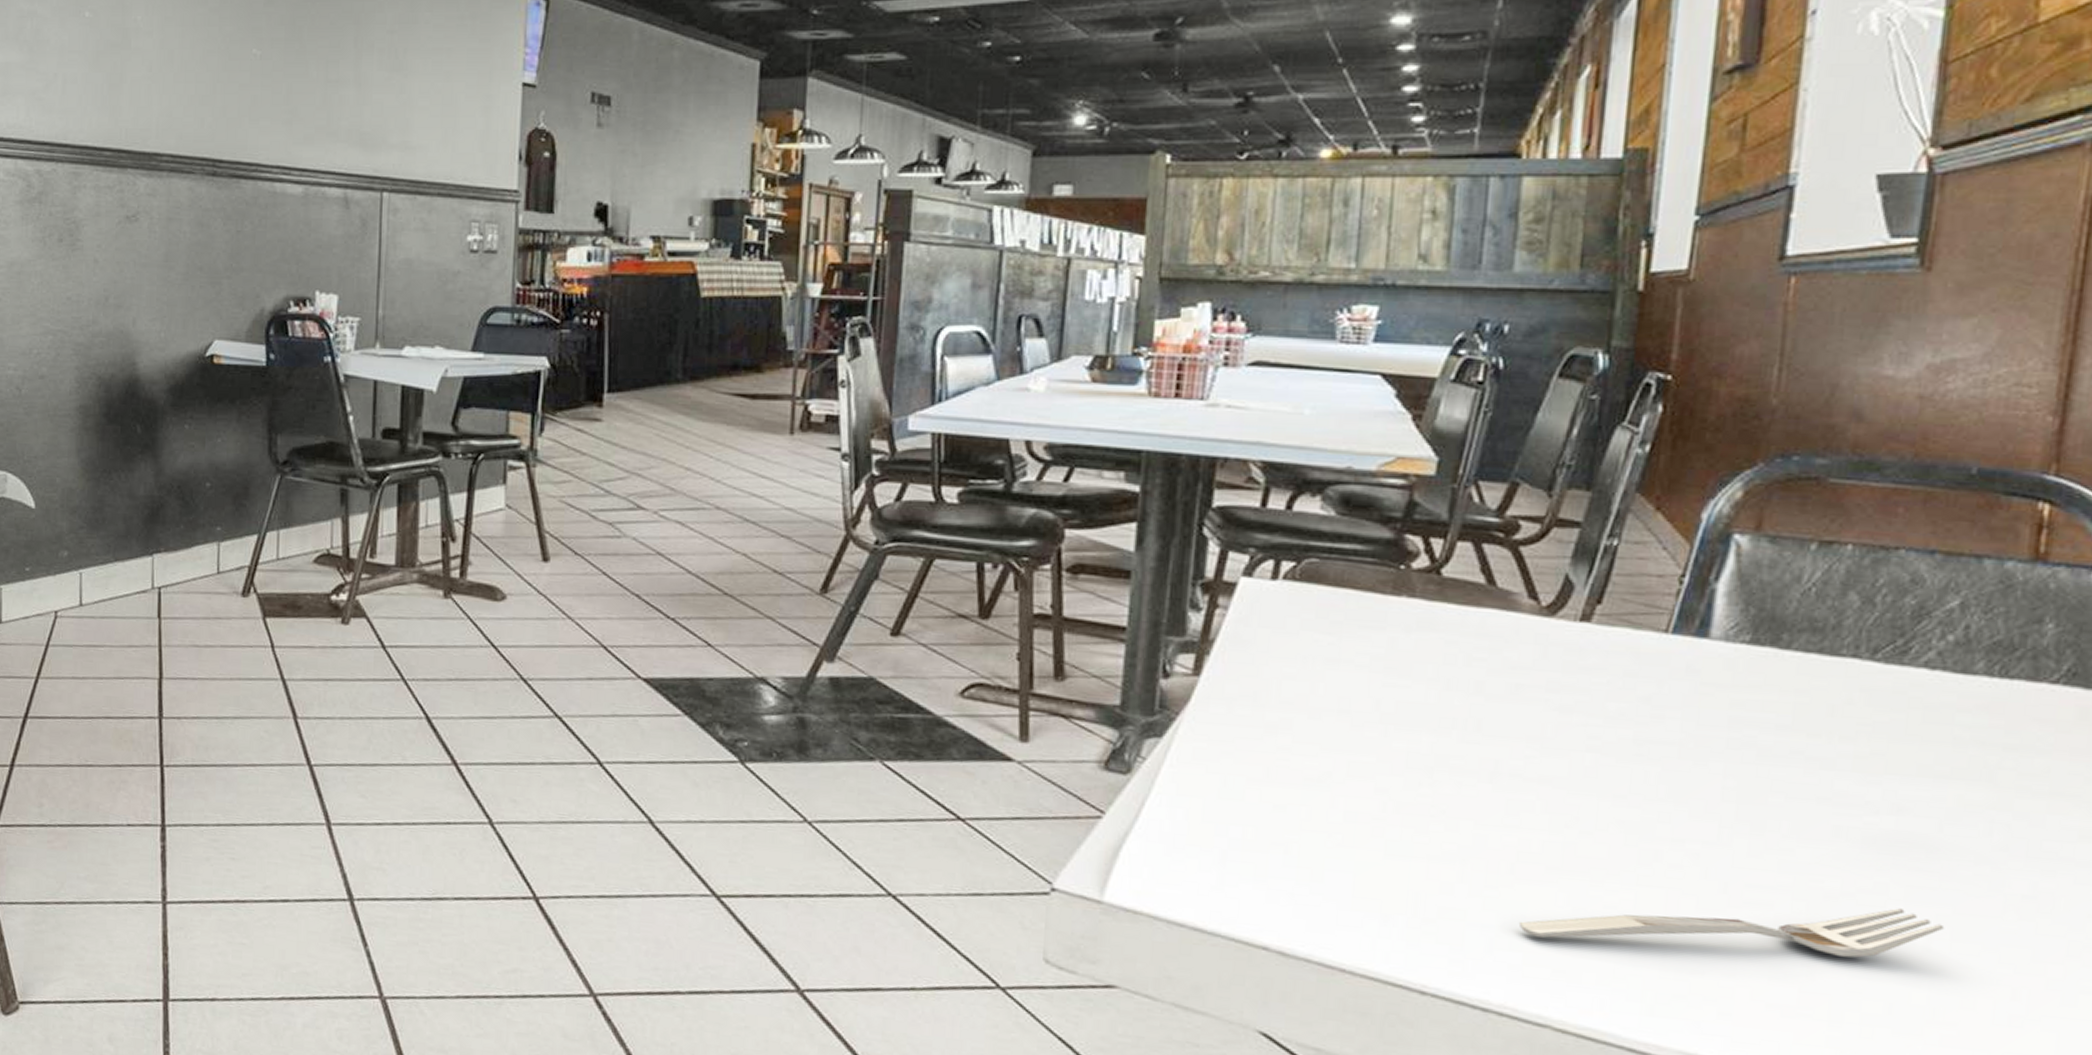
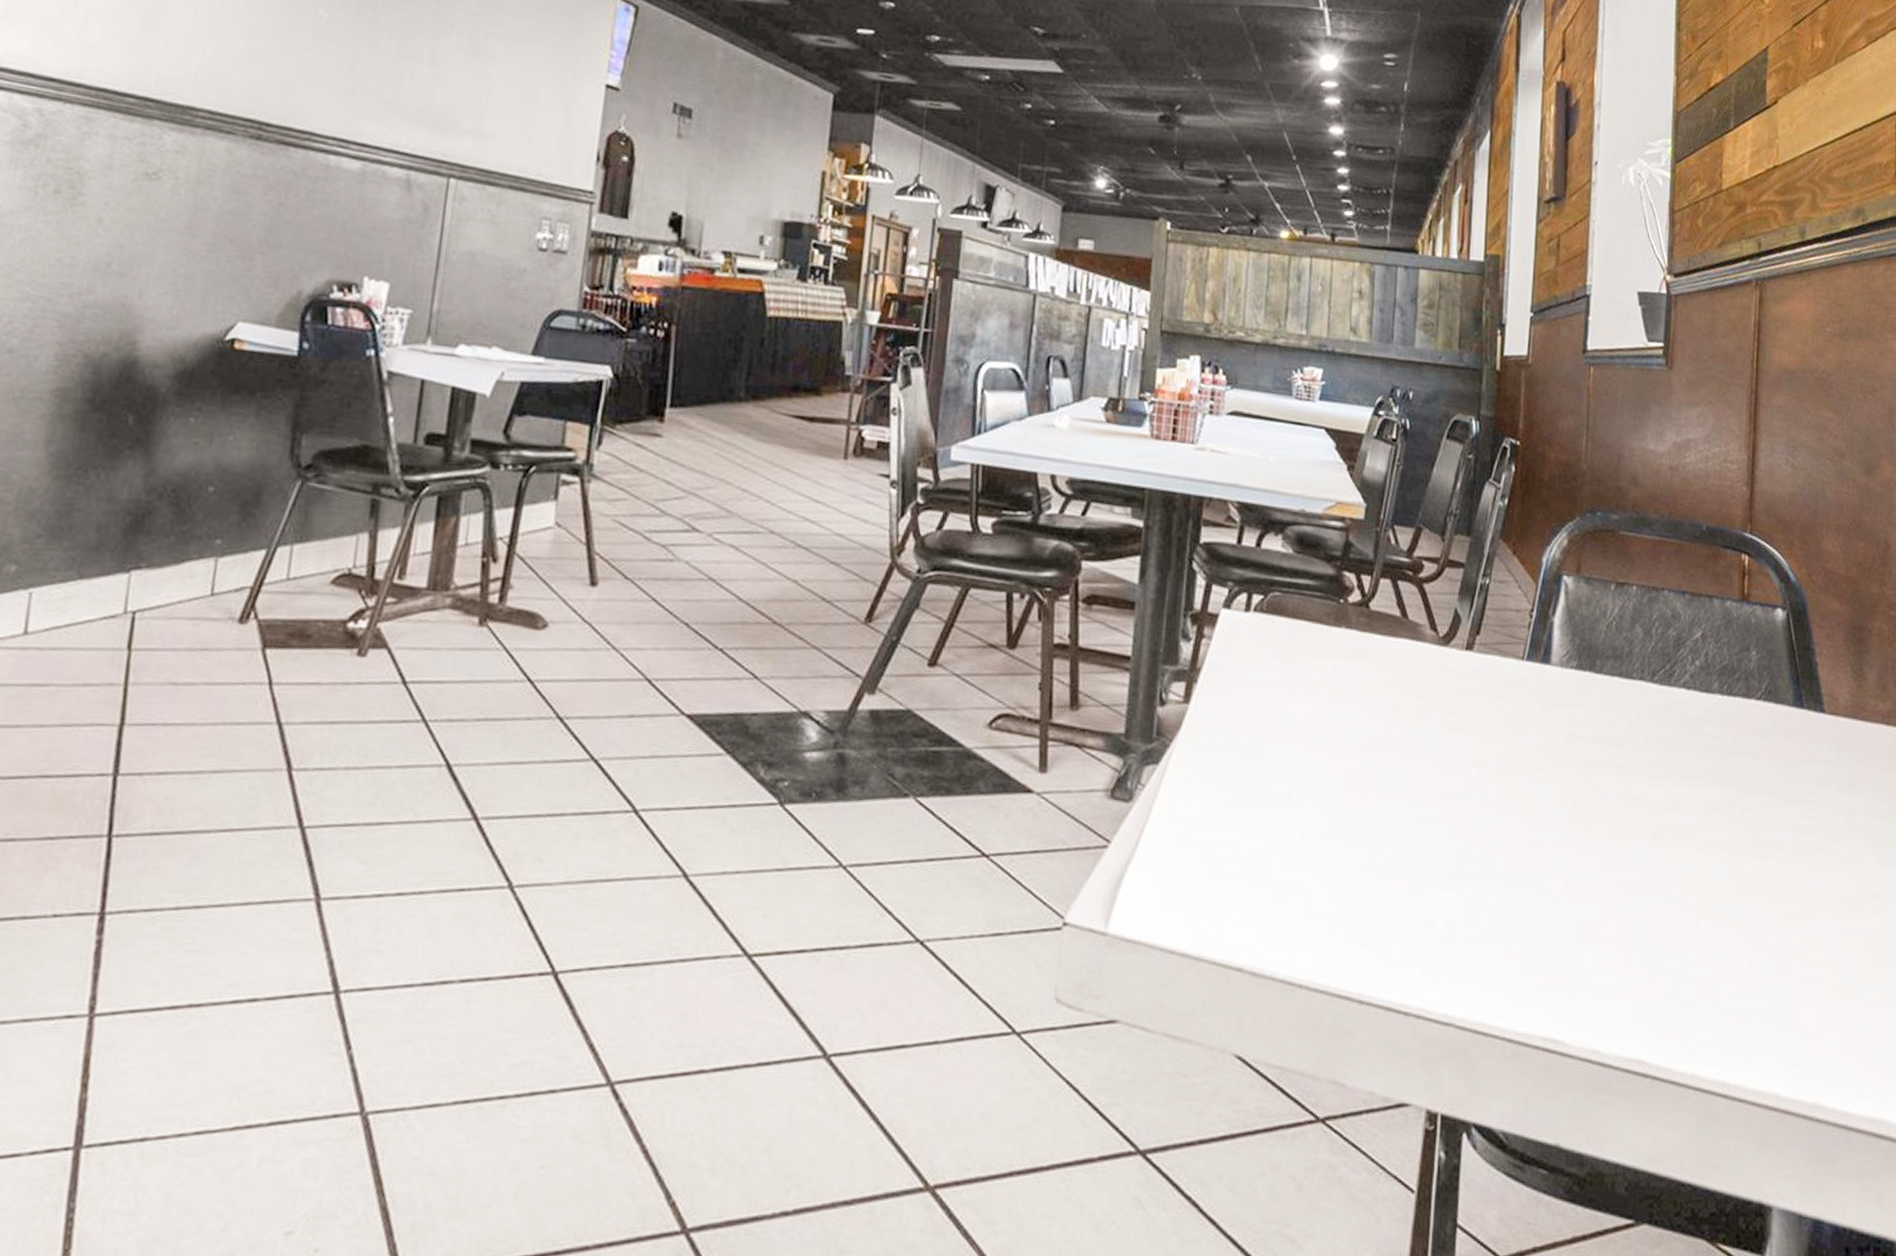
fork: present [1518,908,1945,958] -> none [1429,894,1706,941]

